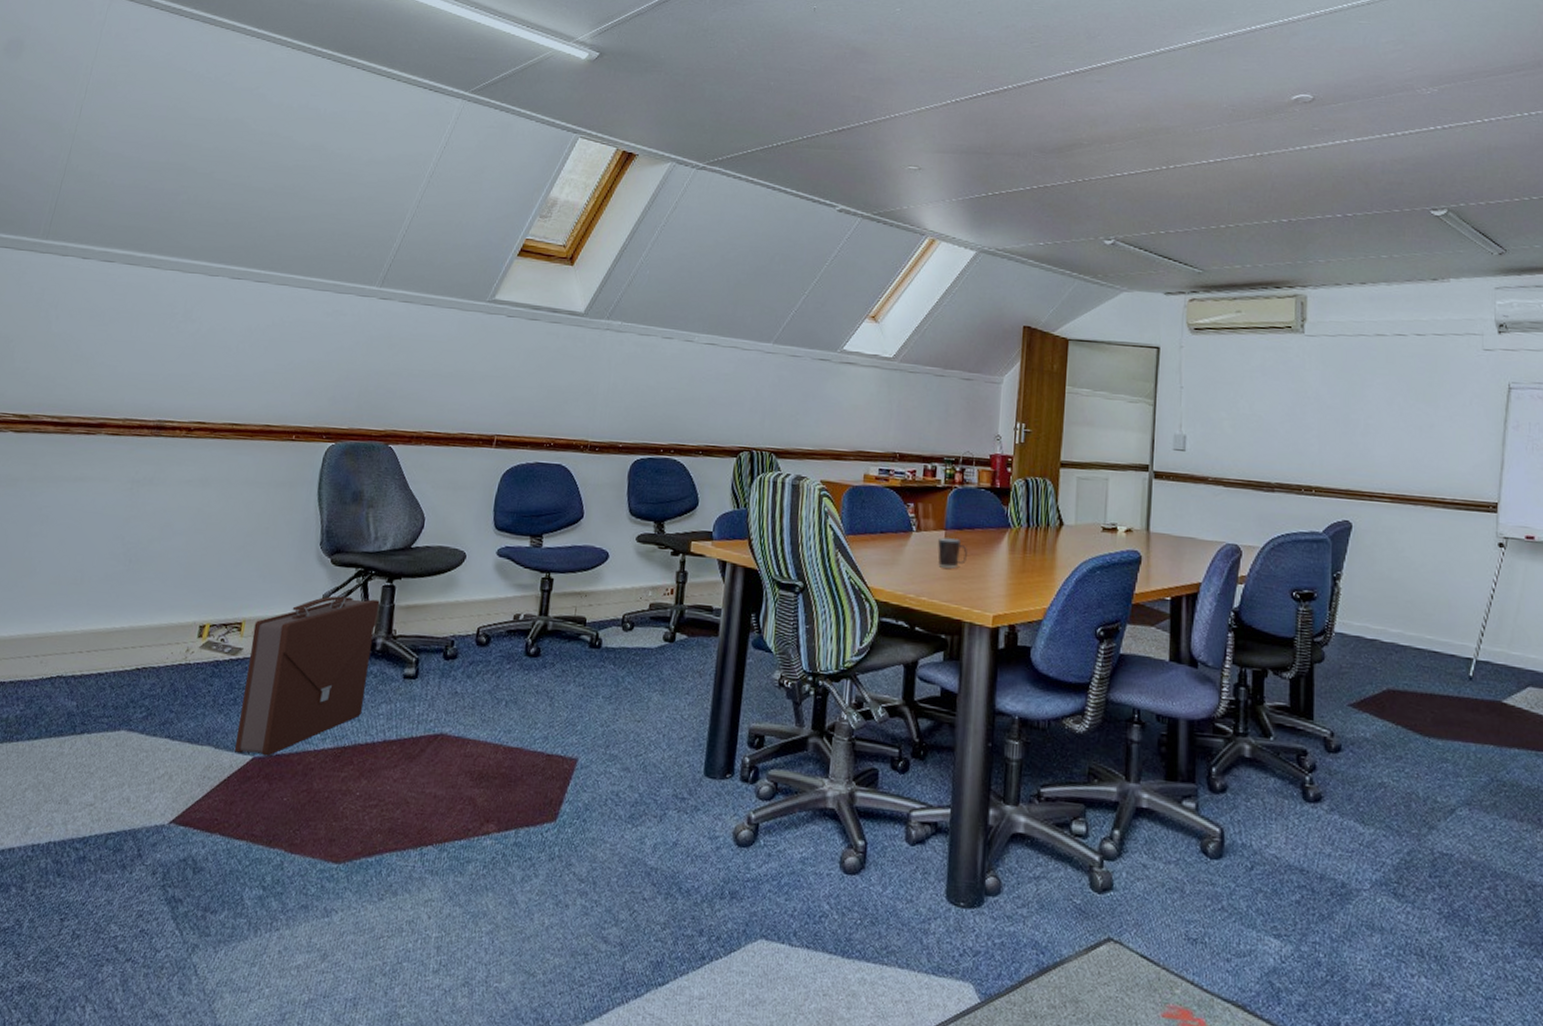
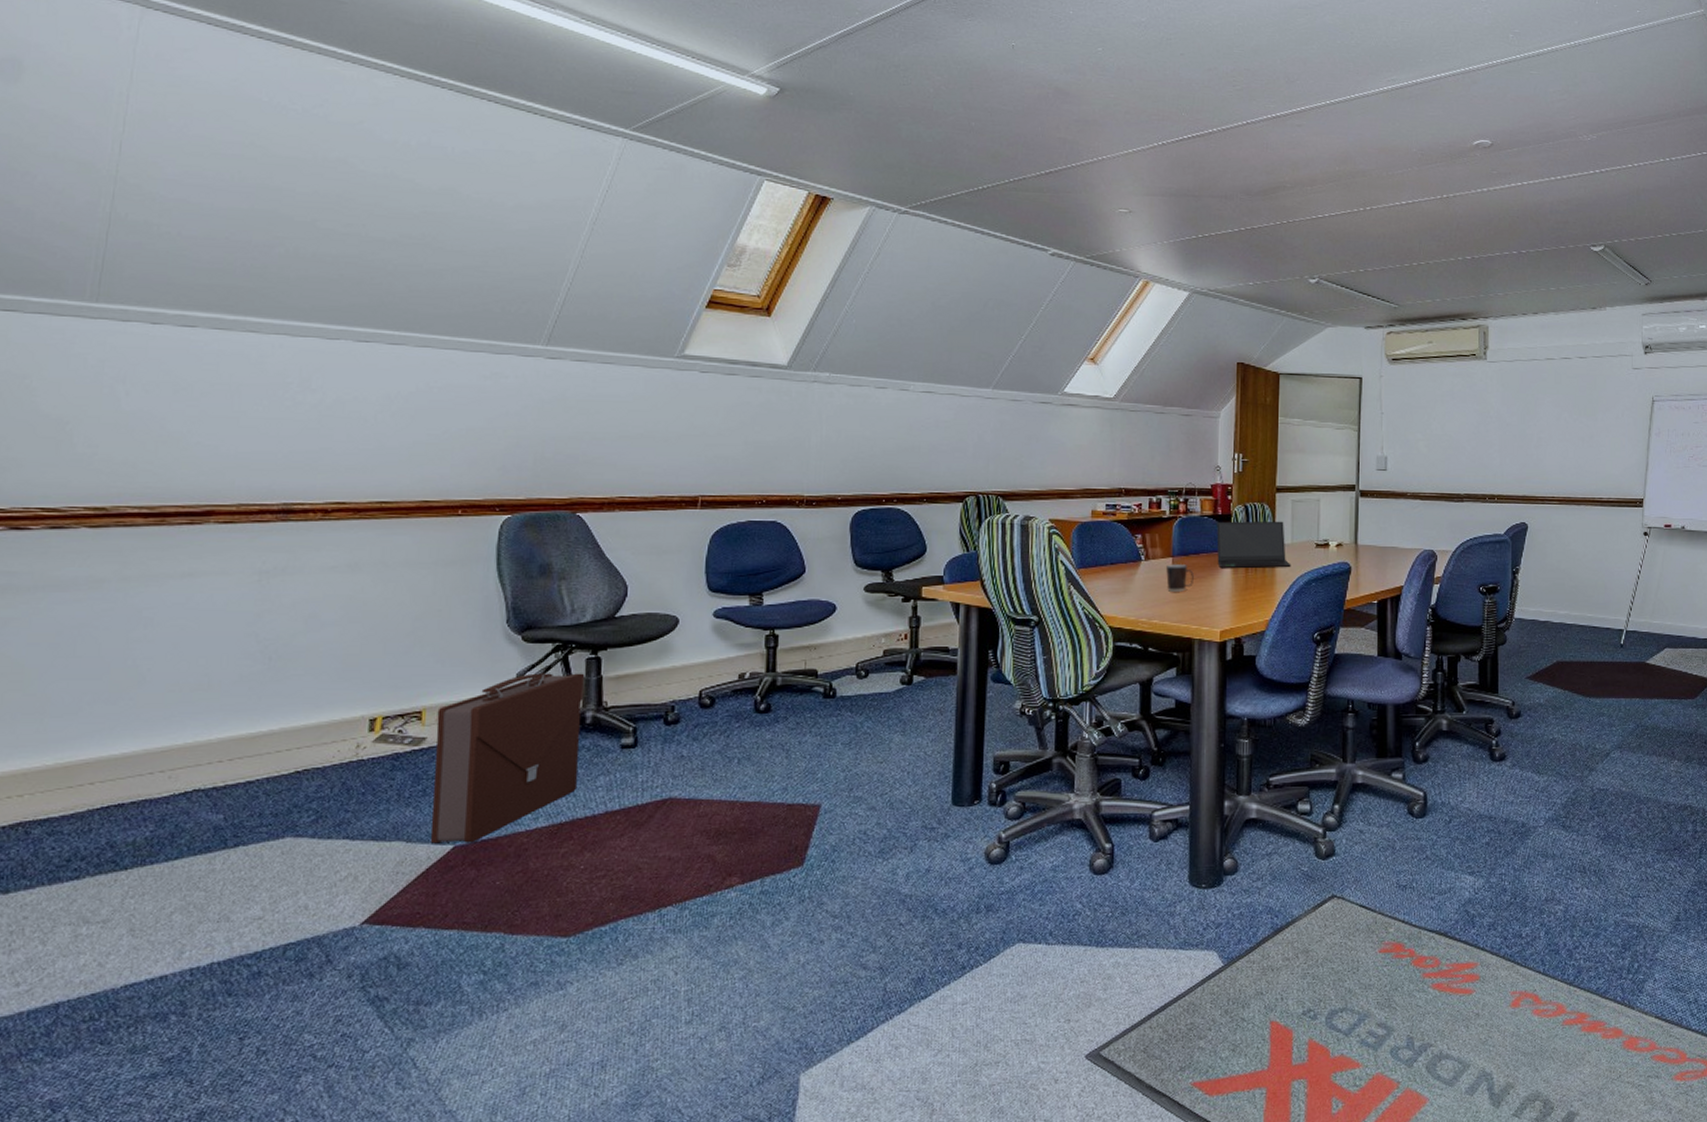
laptop: none [993,495,1074,552] -> present [1216,521,1291,569]

